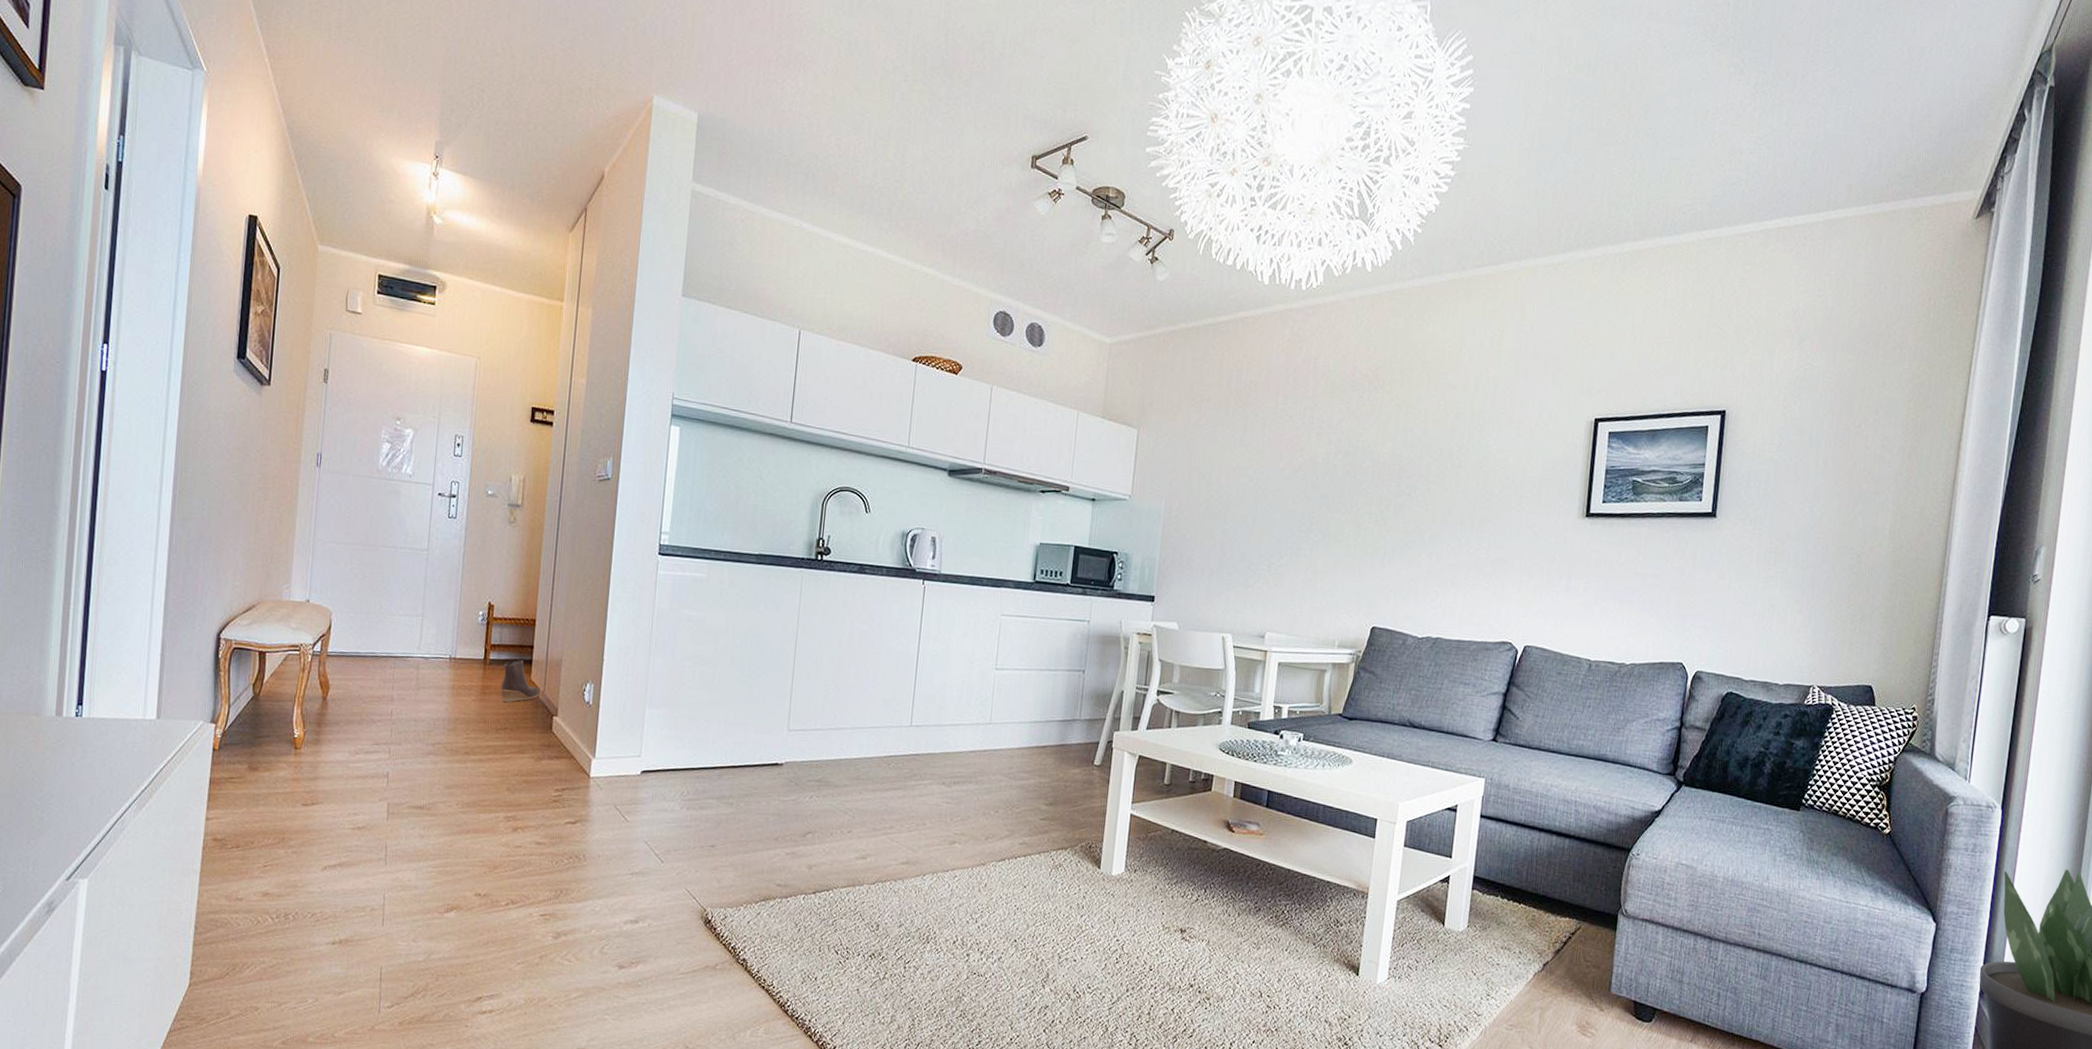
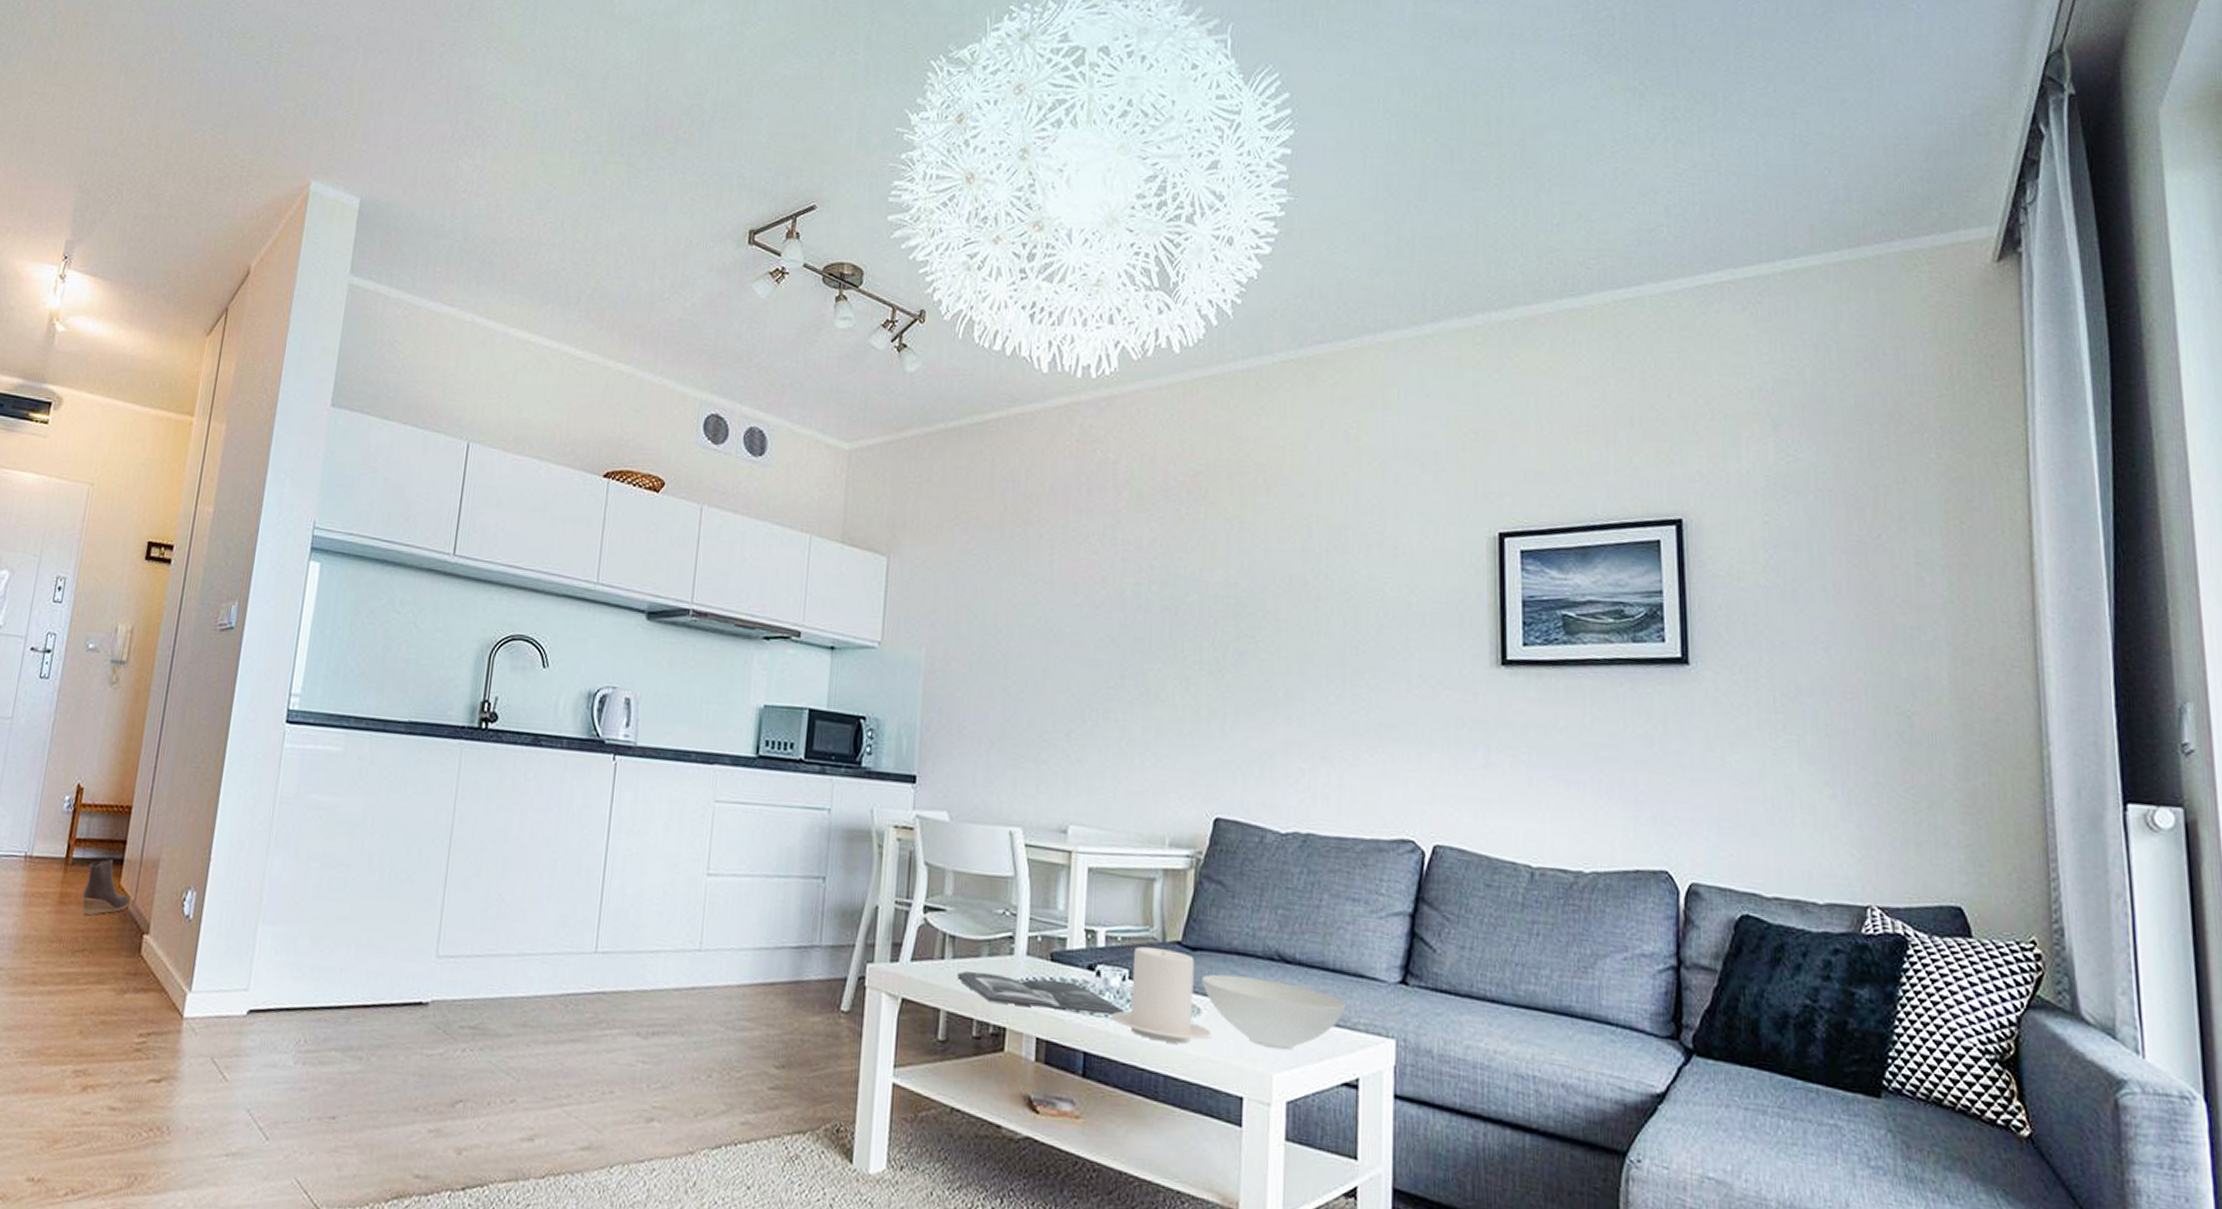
magazine: none [1180,736,1298,765] -> present [957,971,1124,1015]
candle: none [1288,718,1359,784] -> present [1110,946,1212,1044]
bowl: none [1354,736,1454,787] -> present [1202,974,1347,1051]

